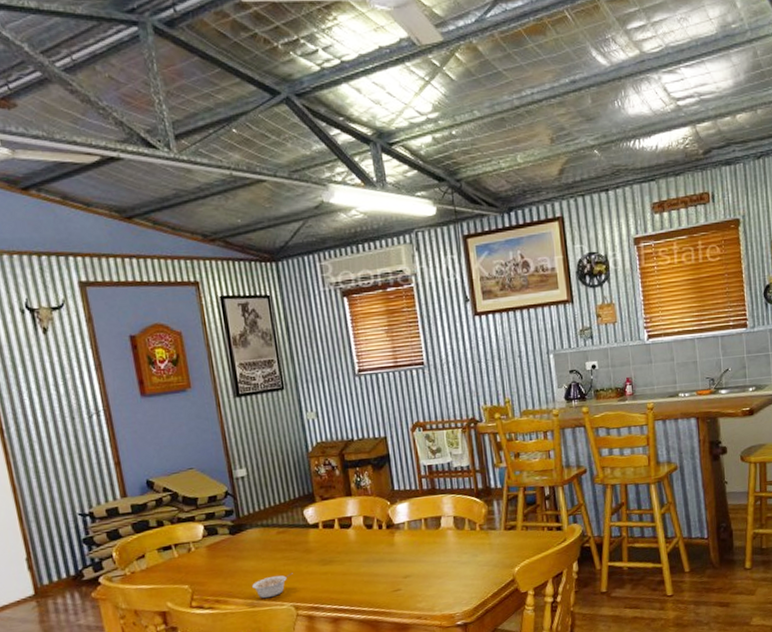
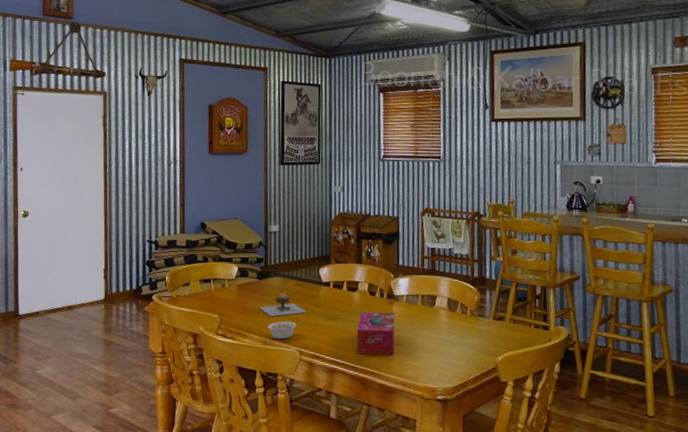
candle: none [238,542,297,574] -> present [259,290,307,317]
tissue box: none [357,543,404,596] -> present [356,312,395,355]

